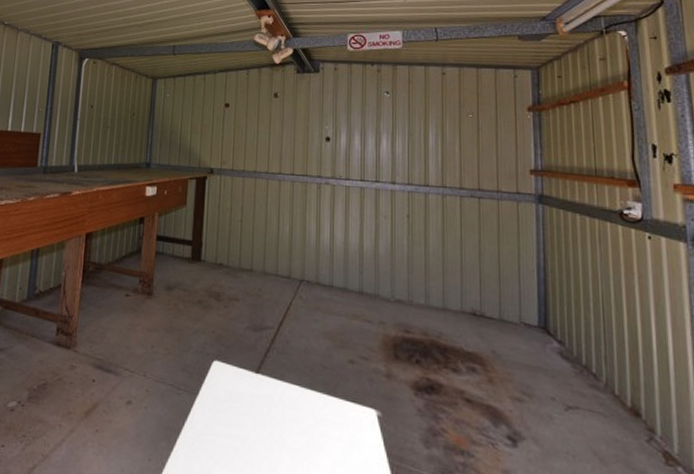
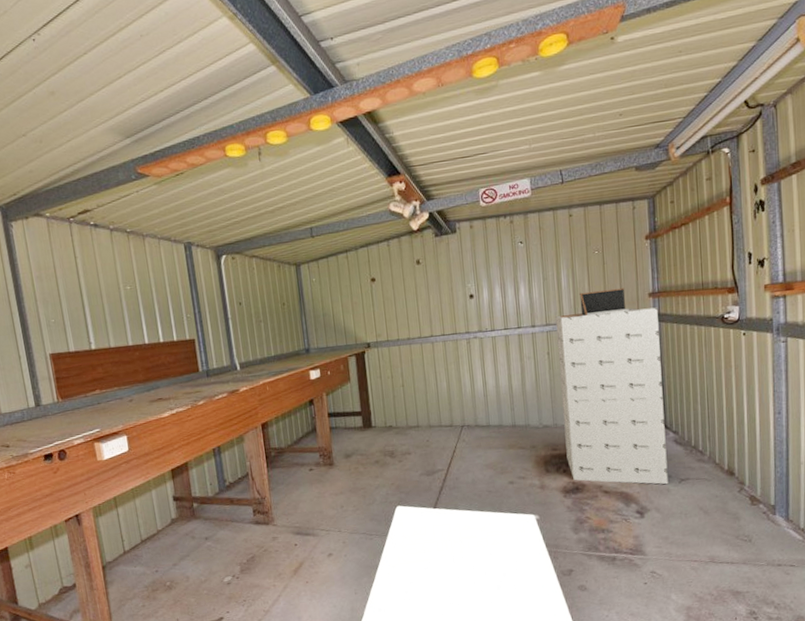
storage cabinet: none [419,155,551,409] -> present [555,287,668,485]

